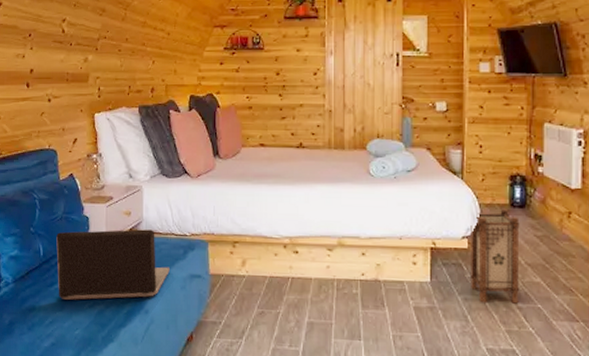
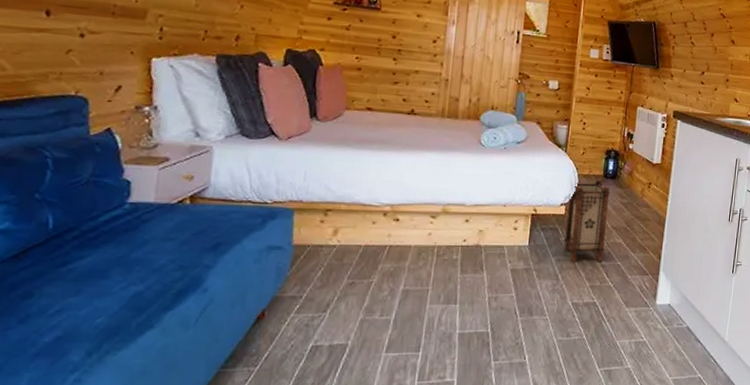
laptop computer: present [56,229,170,301] -> none [73,196,241,283]

